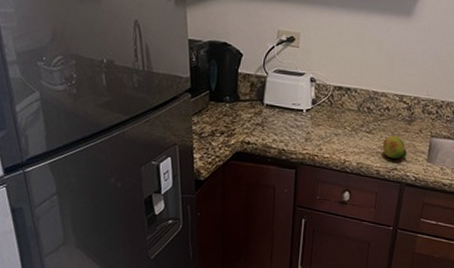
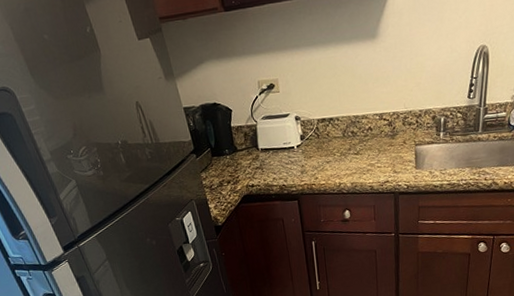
fruit: present [382,135,407,159] -> none [371,151,396,173]

